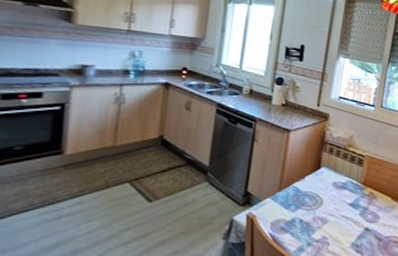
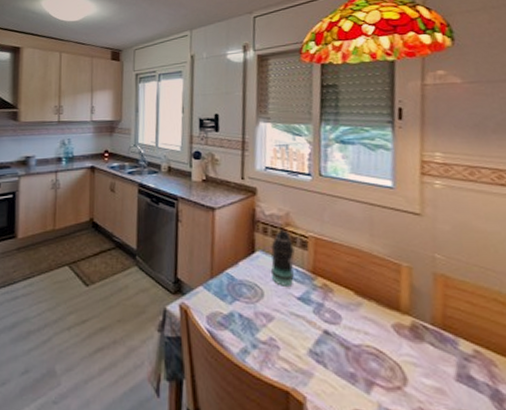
bottle: none [331,148,353,196] -> present [270,228,295,286]

